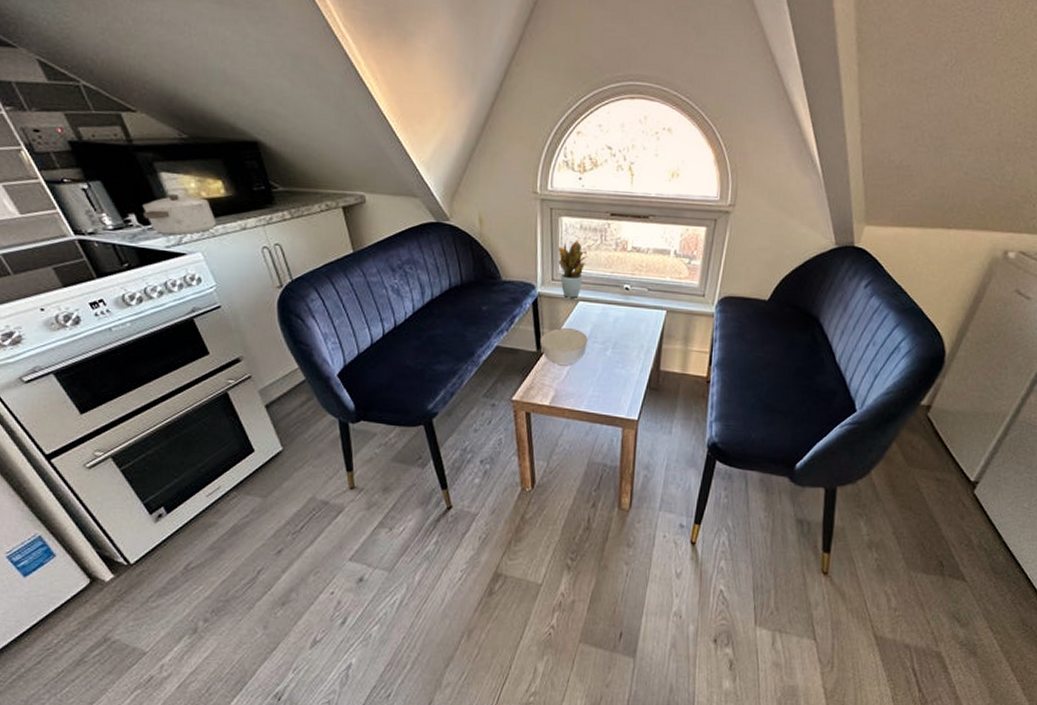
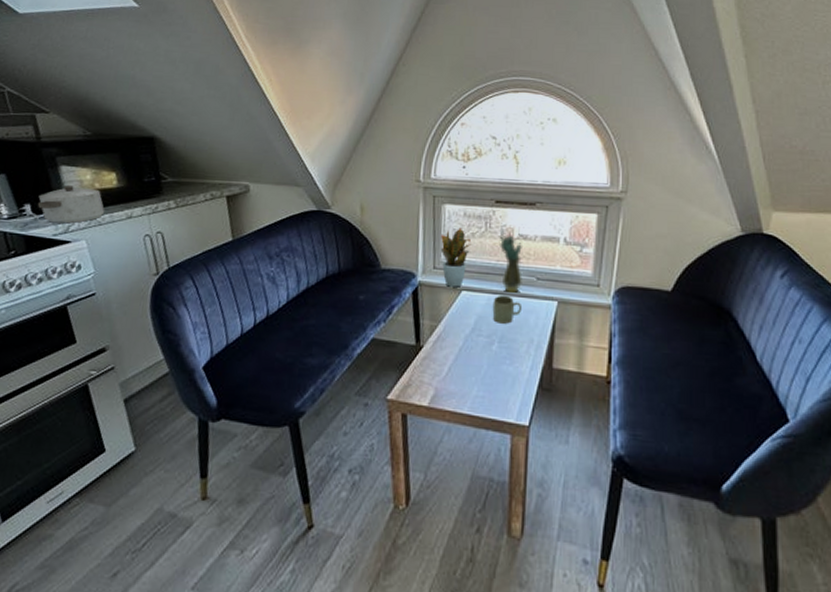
bowl: present [540,328,588,366] -> none [419,319,472,362]
mug: none [606,305,635,331] -> present [492,295,523,324]
vase: none [614,245,635,303] -> present [500,233,522,293]

